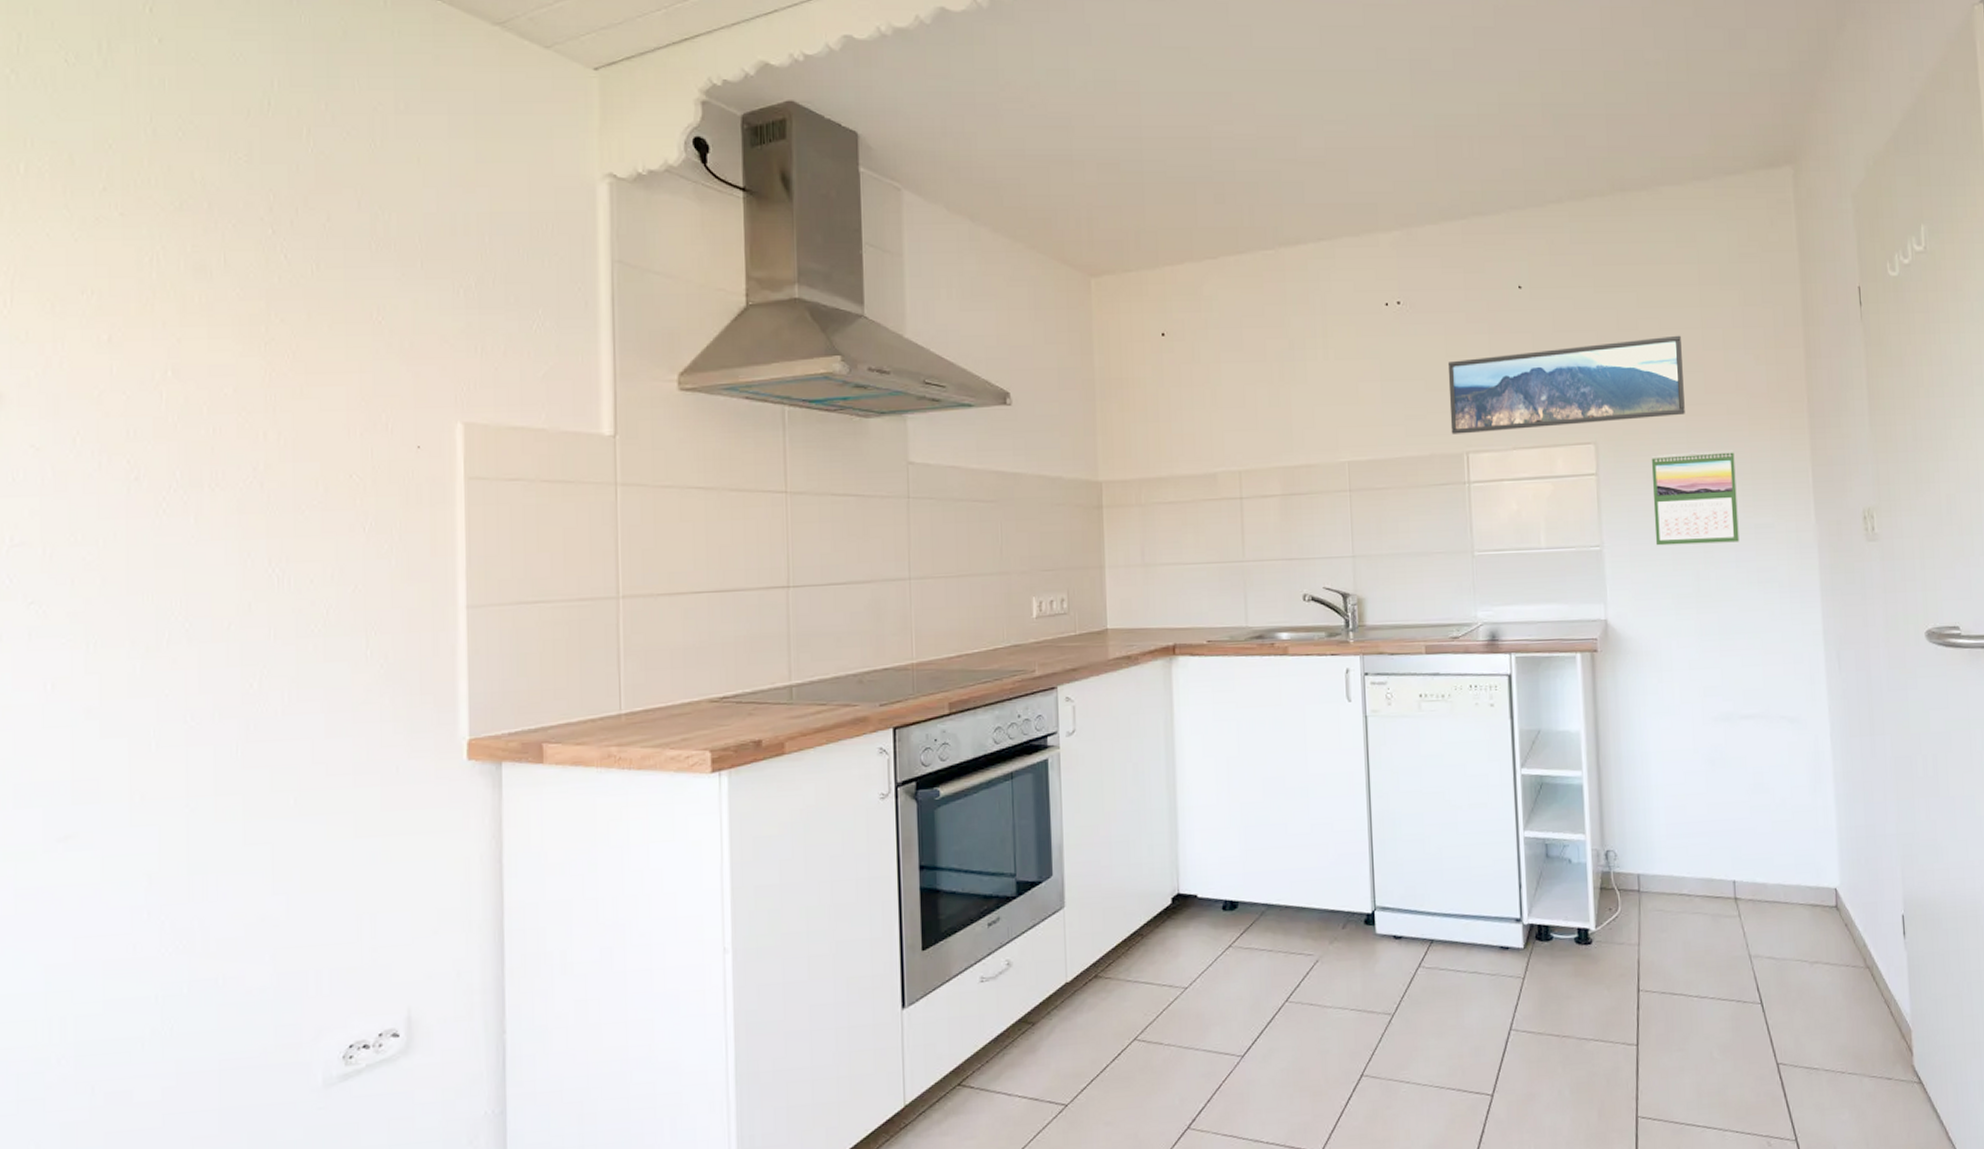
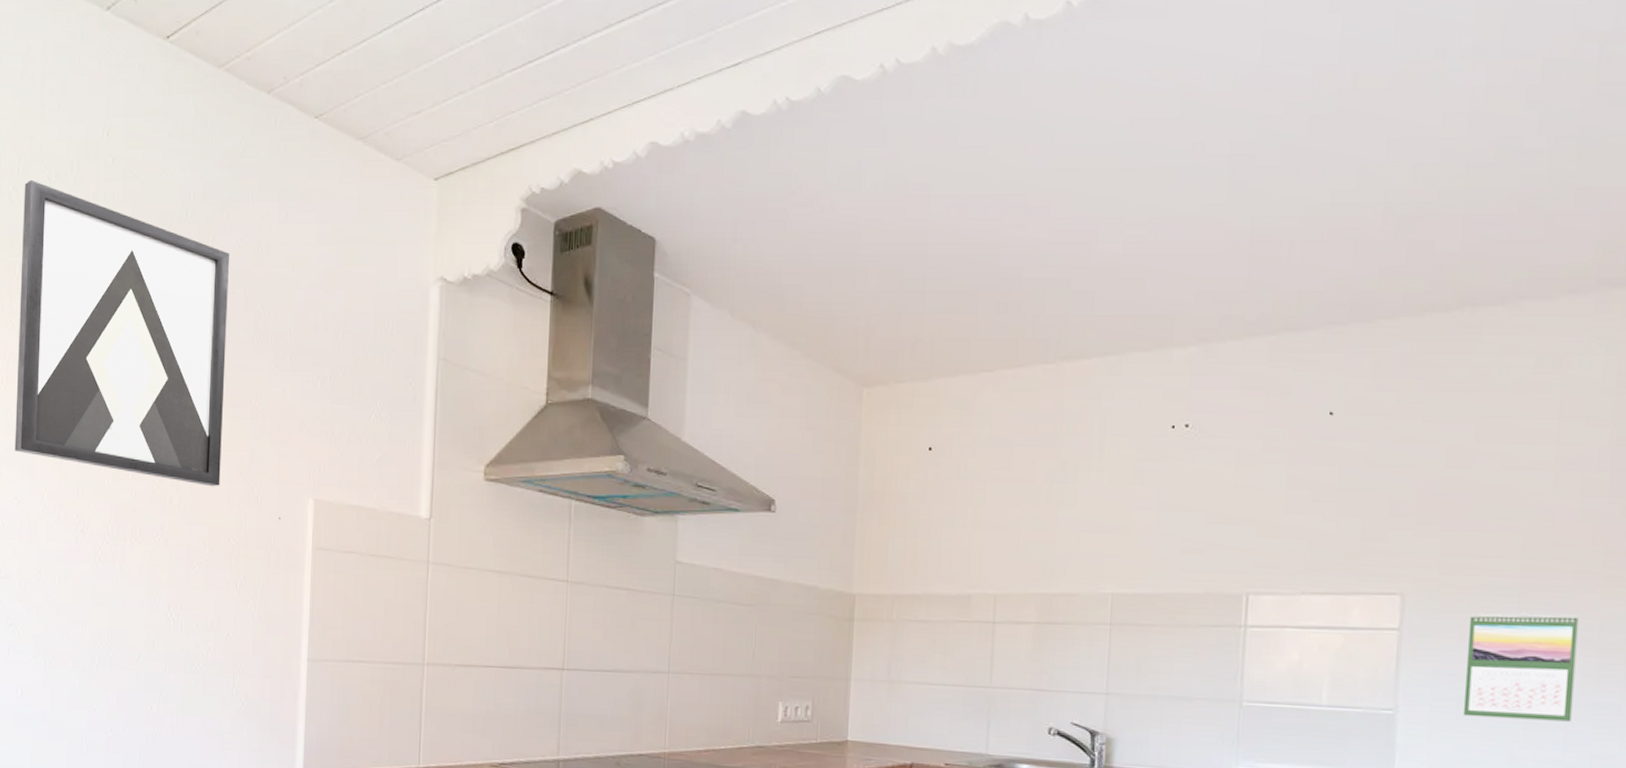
wall art: none [27,61,334,416] -> present [14,179,229,487]
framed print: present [1447,335,1685,434] -> none [1231,476,1527,574]

